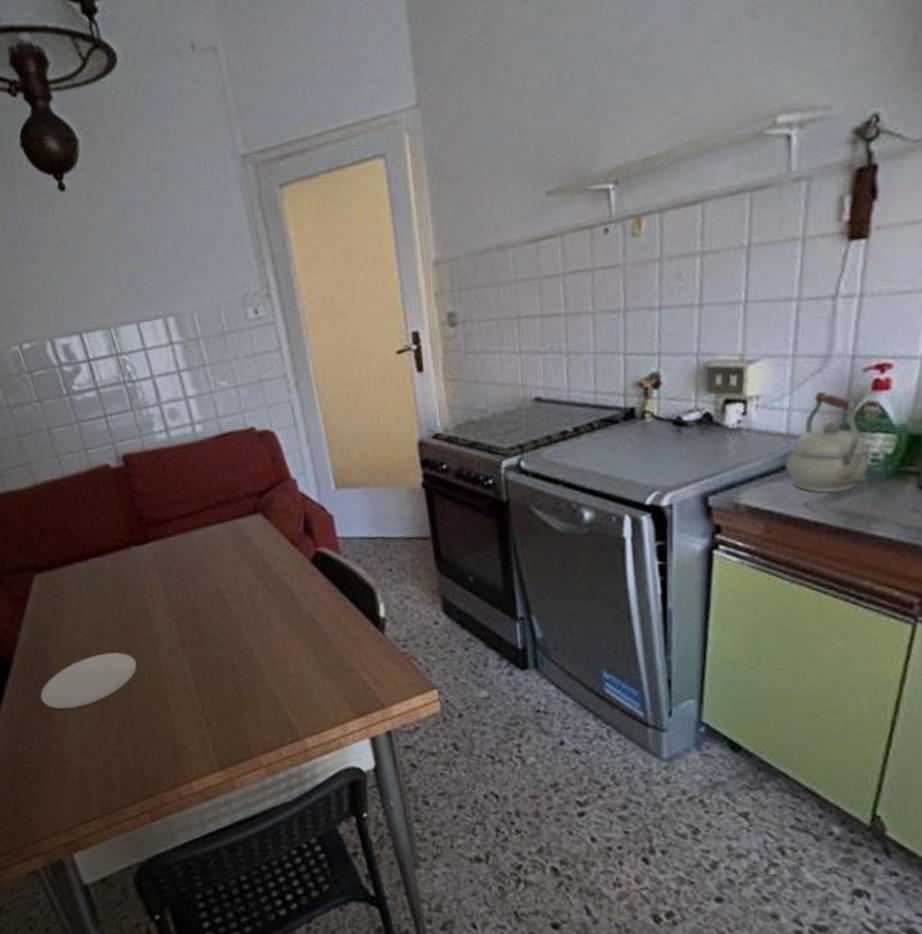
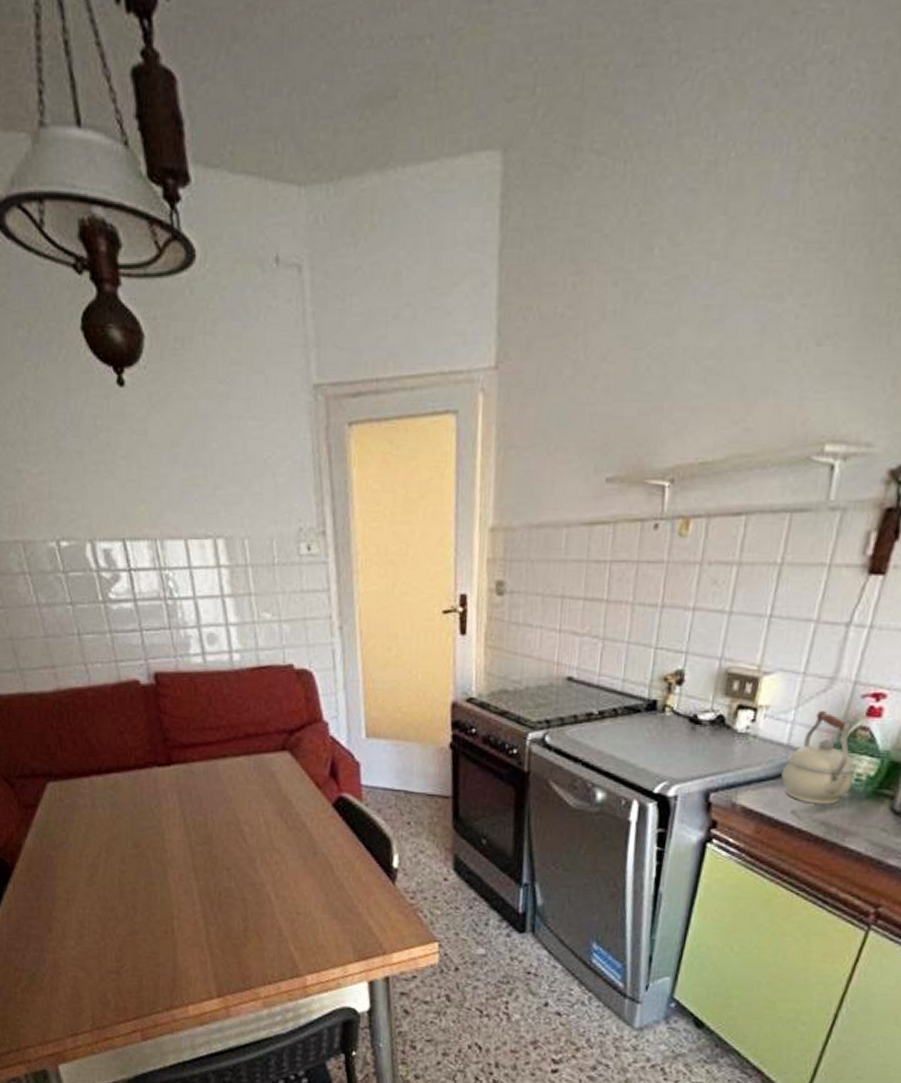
plate: present [40,652,137,710] -> none [41,870,145,922]

